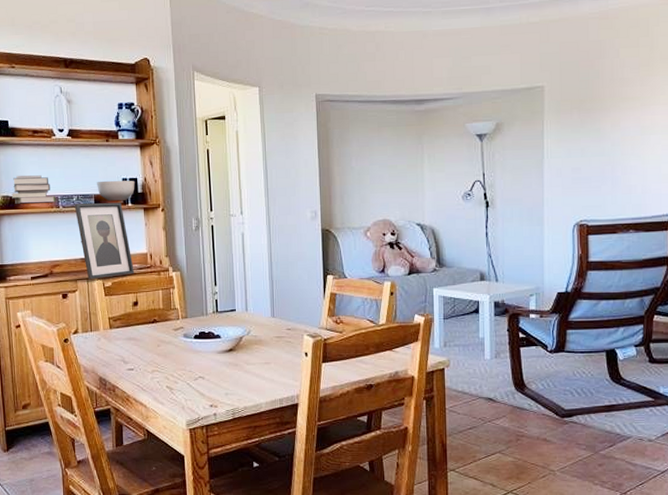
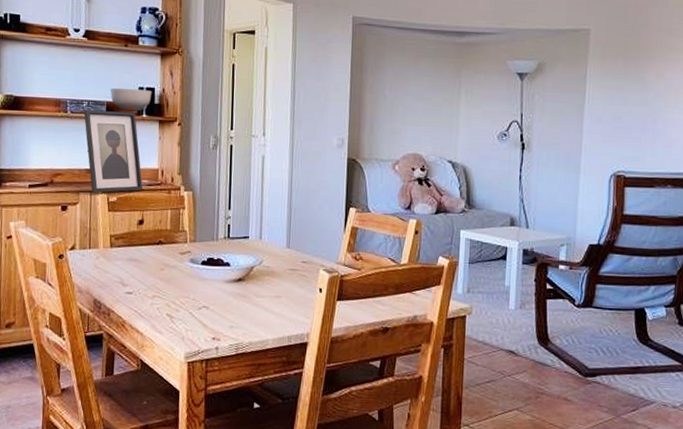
books: present [12,175,56,204] -> none [16,74,64,108]

